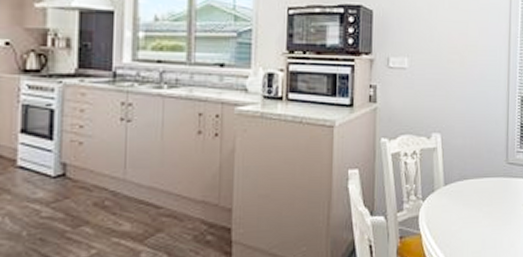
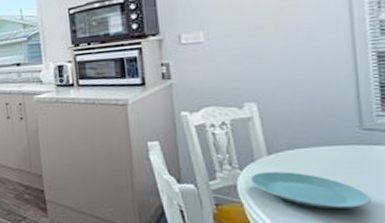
plate: none [429,202,508,237] -> present [249,171,371,208]

